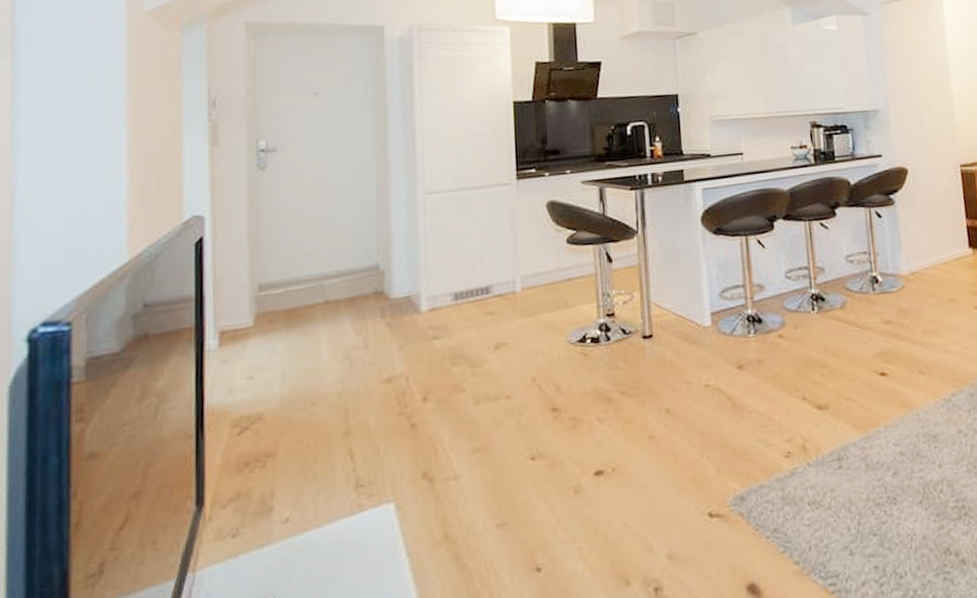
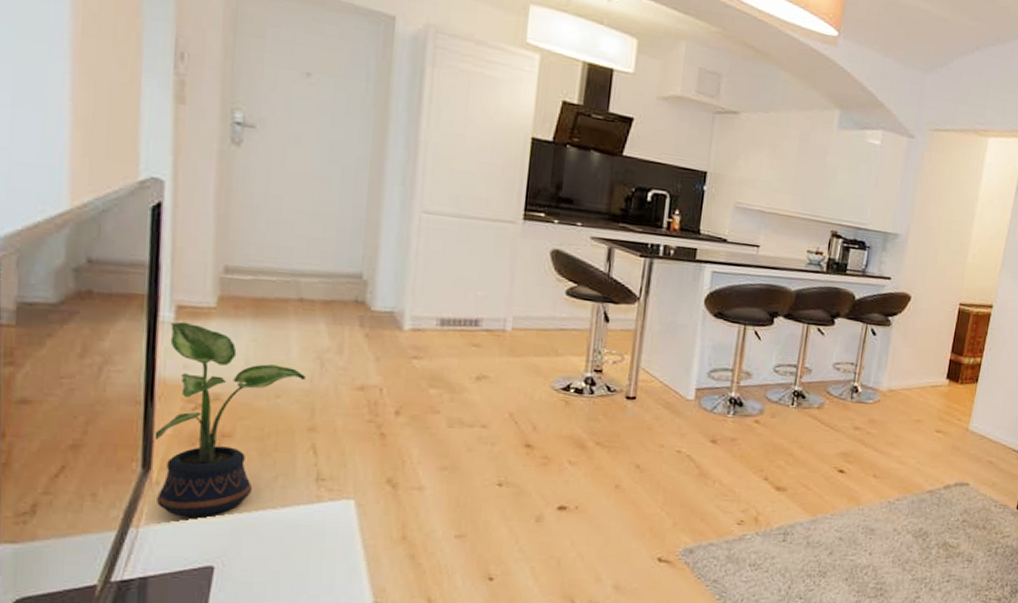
potted plant: none [204,346,337,553] -> present [152,321,306,517]

